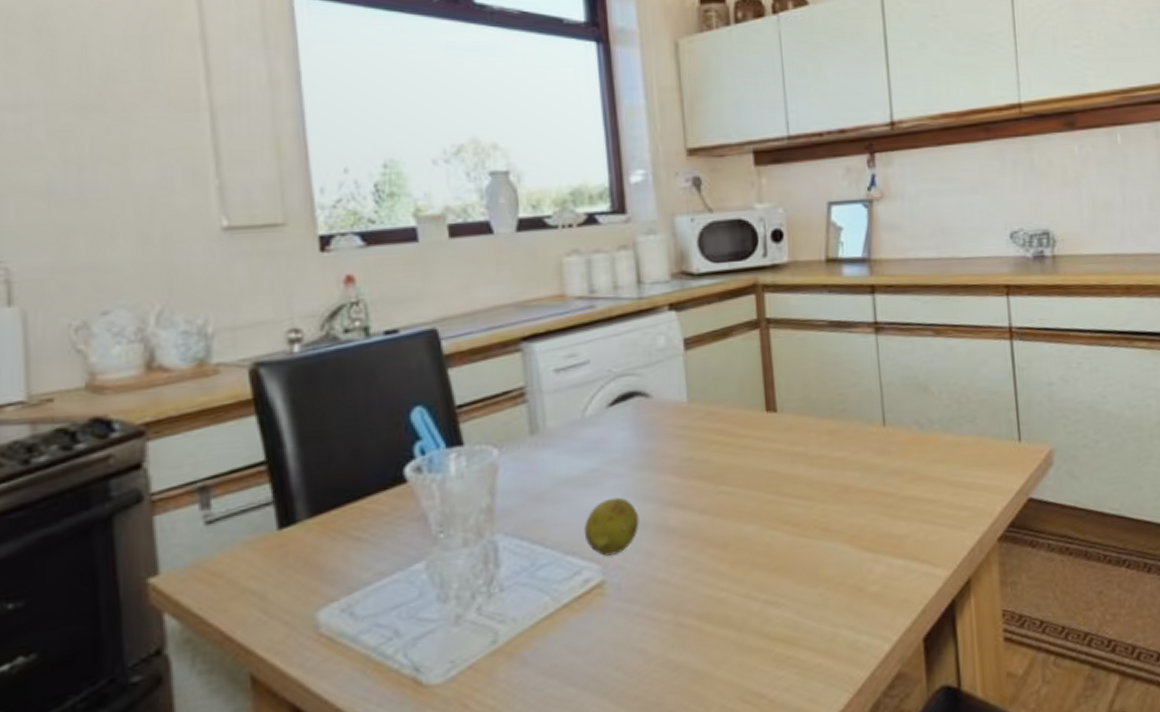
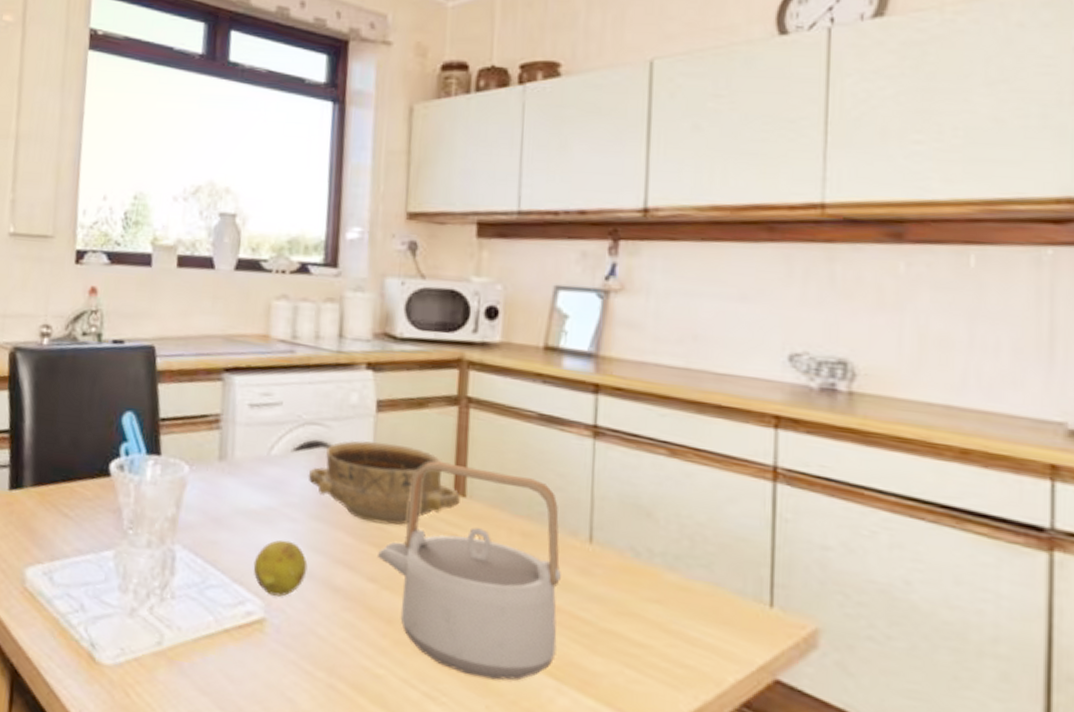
ceramic bowl: none [626,375,772,458] -> present [308,440,460,525]
teapot: none [705,381,869,572] -> present [378,461,561,681]

